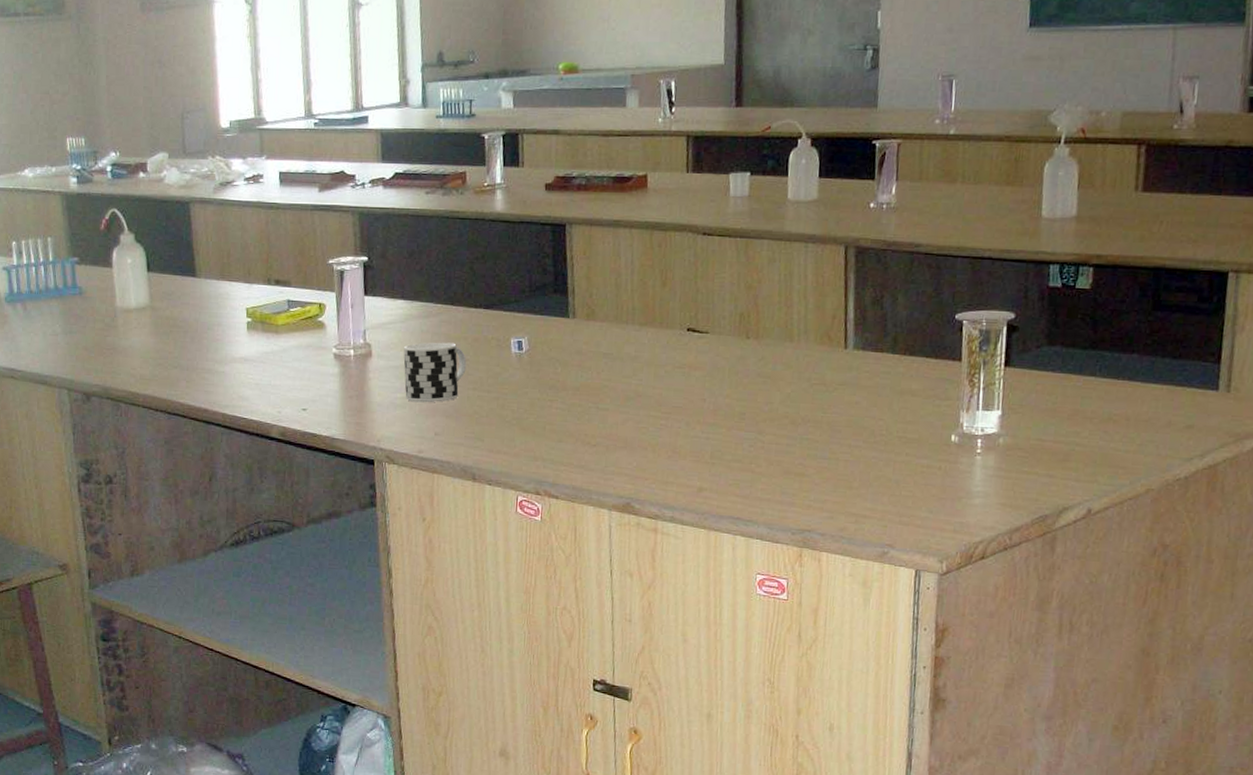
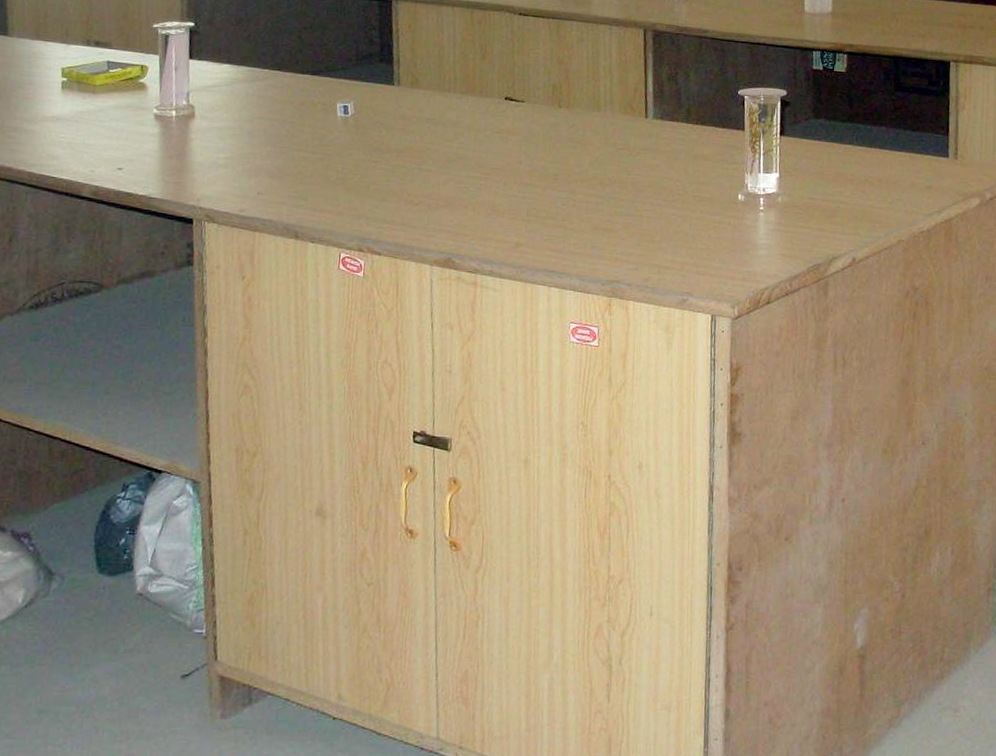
cup: present [403,342,467,403] -> none [227,105,293,163]

